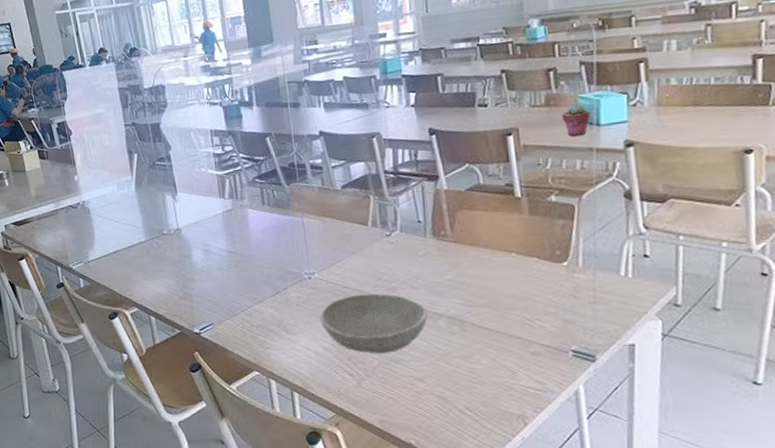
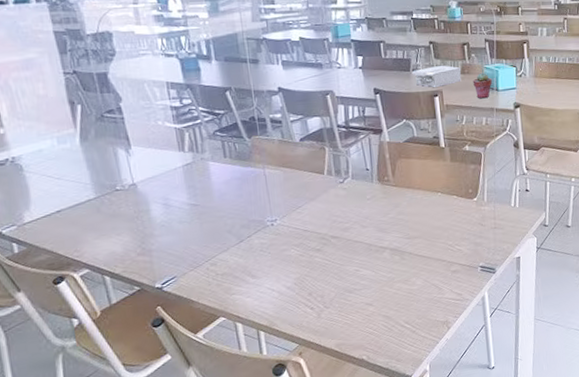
bowl: present [320,293,428,355] -> none [283,234,375,288]
tissue box: none [477,97,545,125] -> present [411,65,461,88]

